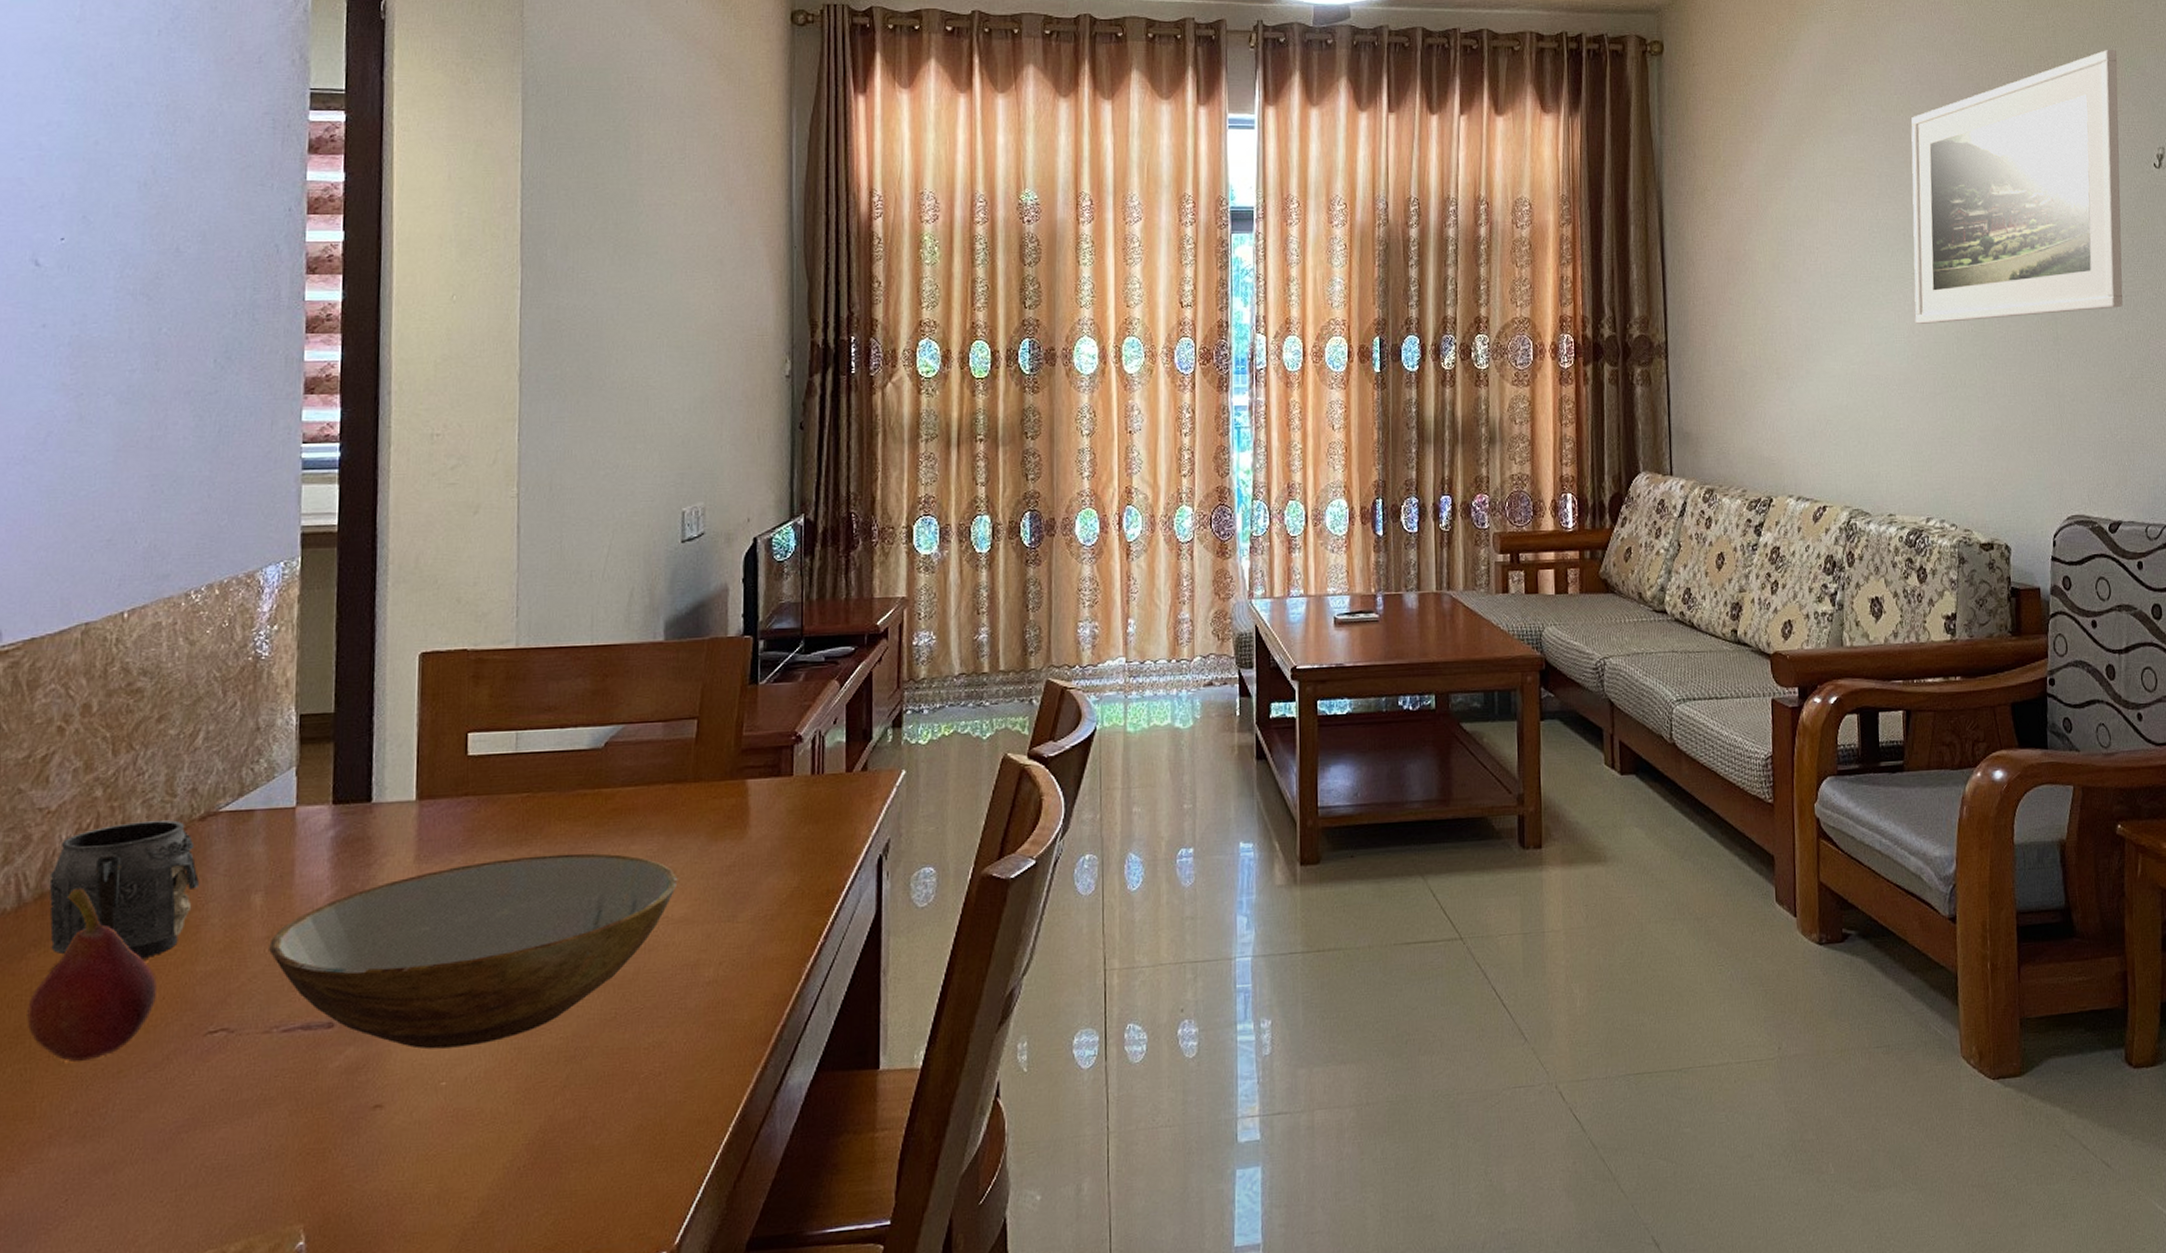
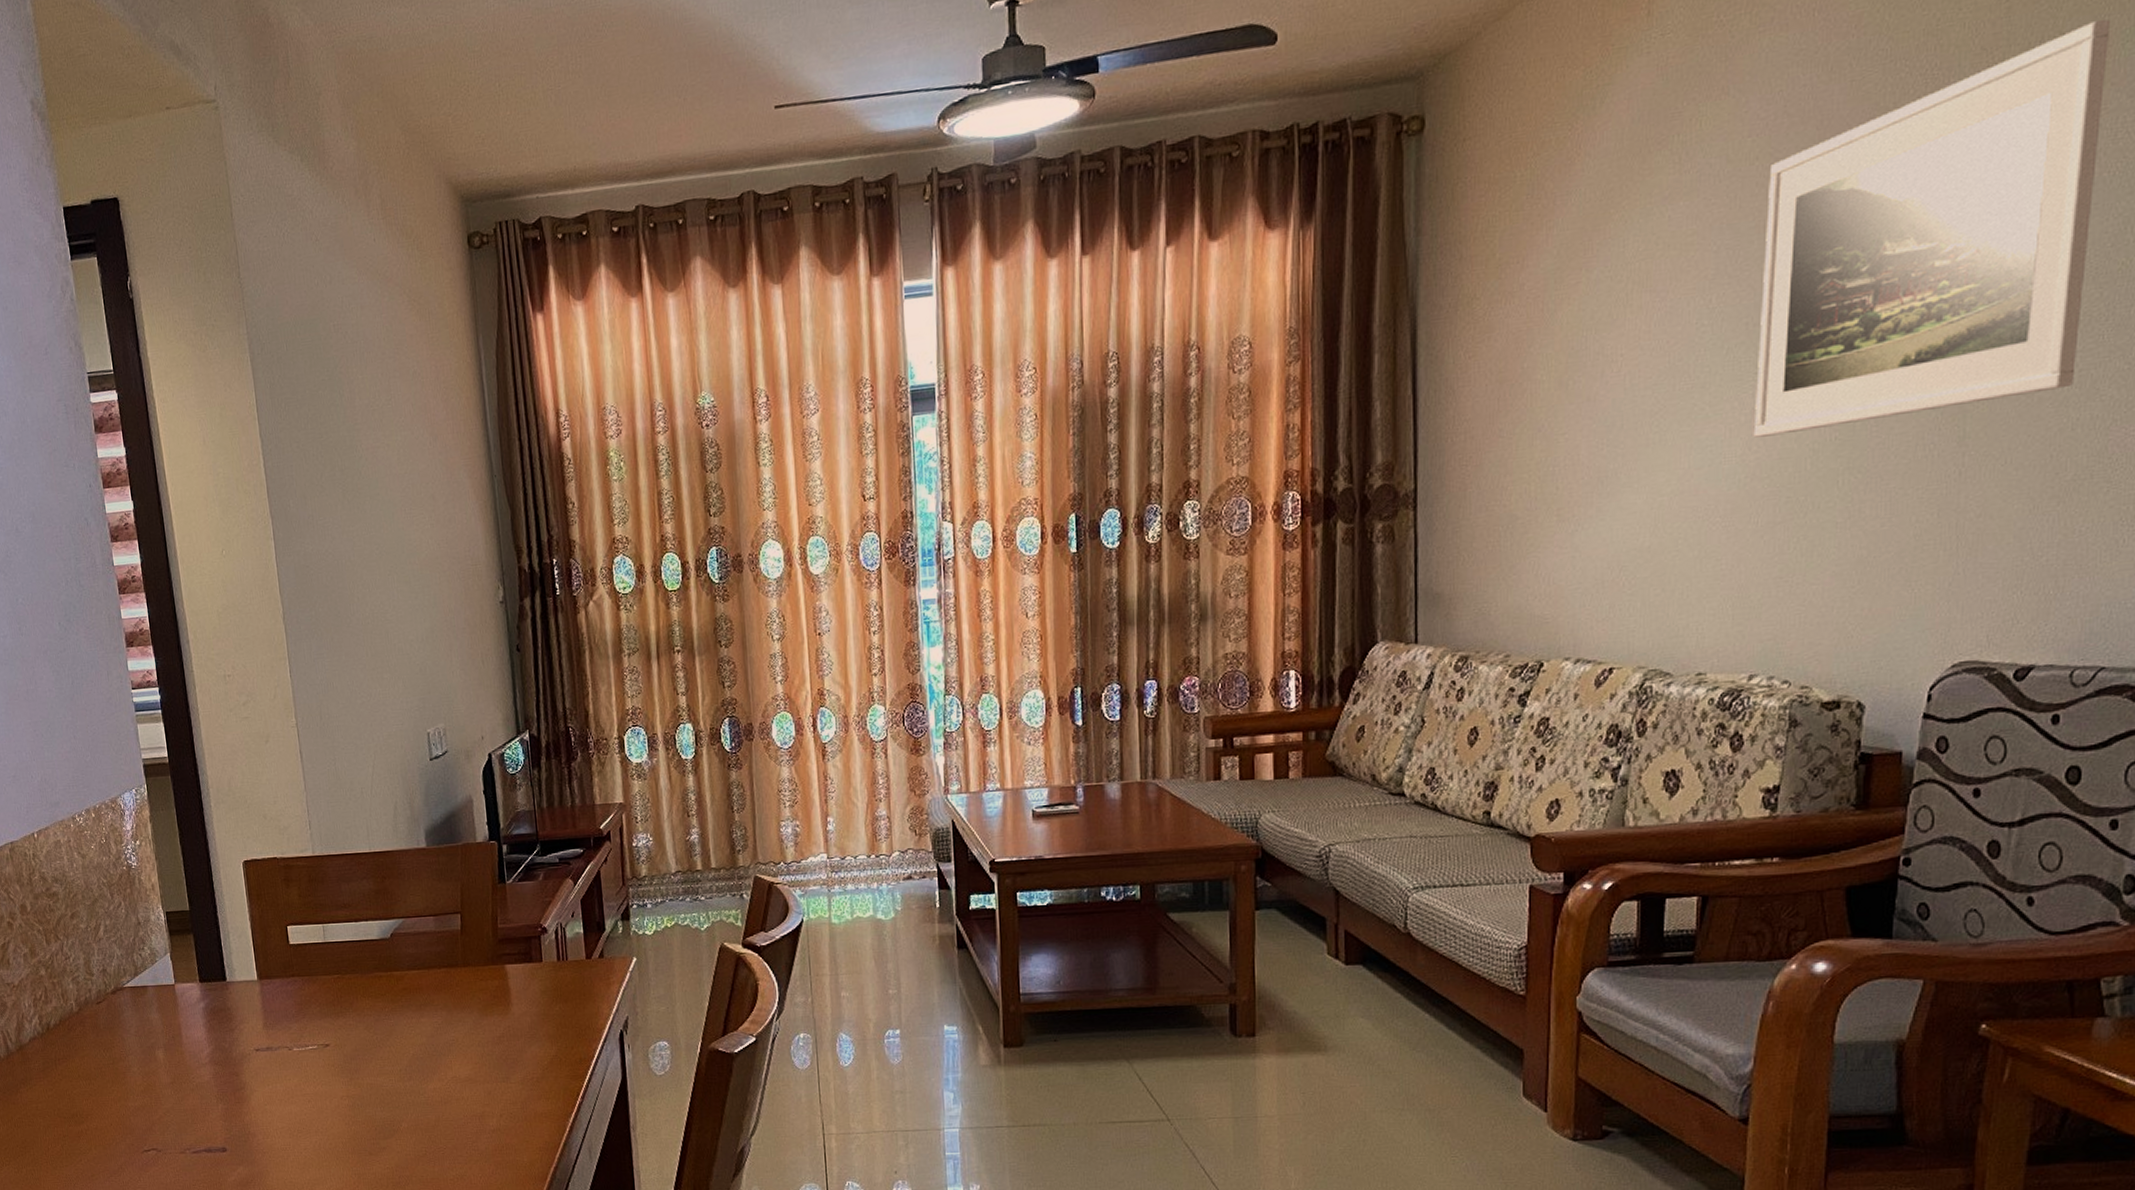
fruit: present [27,888,157,1063] -> none [27,1042,107,1168]
mug: present [49,820,199,960] -> none [23,993,120,1096]
bowl: present [269,853,678,1050] -> none [173,1024,461,1171]

